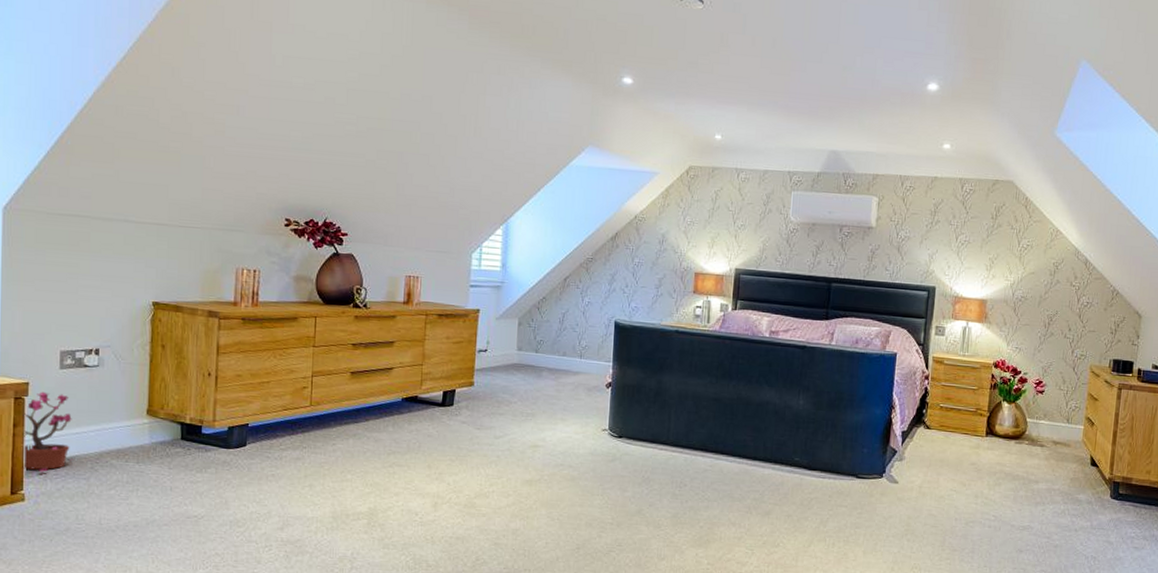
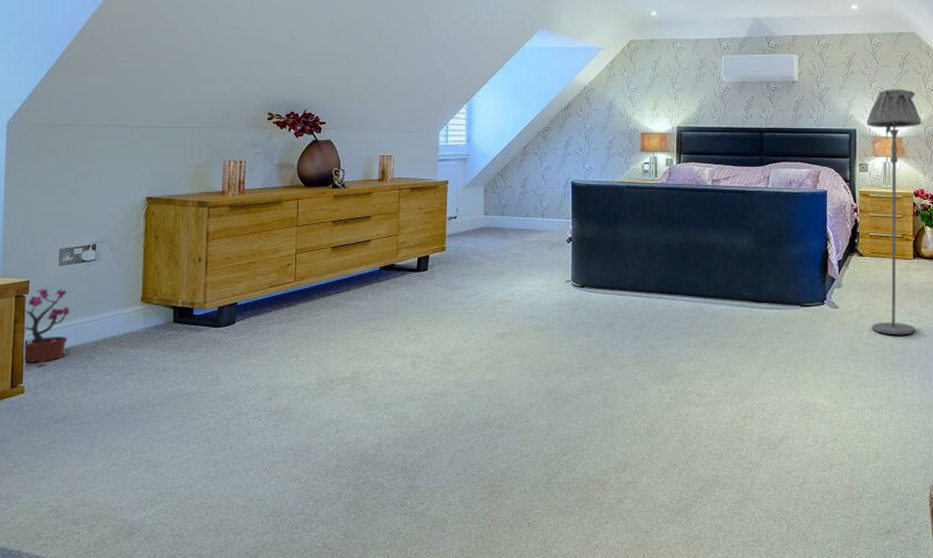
floor lamp: none [932,244,1011,518] -> present [866,89,922,335]

